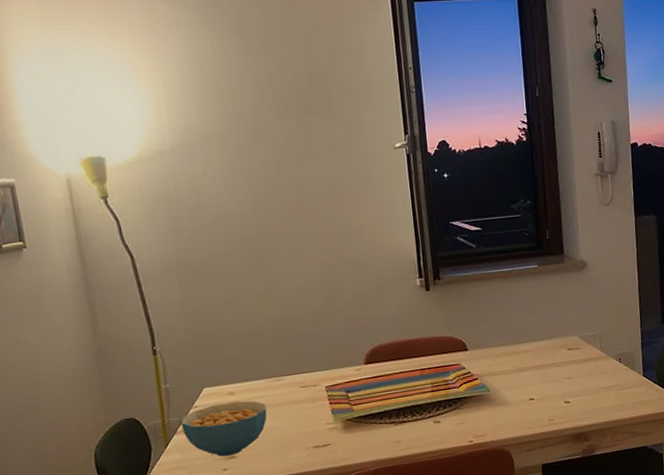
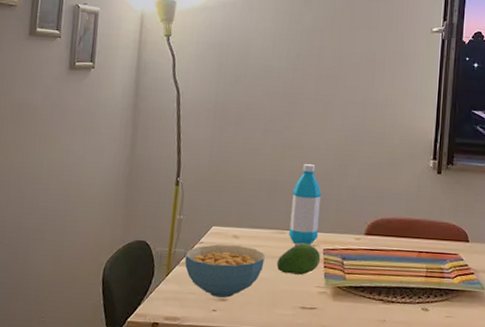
fruit: none [280,385,325,419] -> present [276,243,321,275]
water bottle: none [281,305,317,388] -> present [289,163,322,245]

